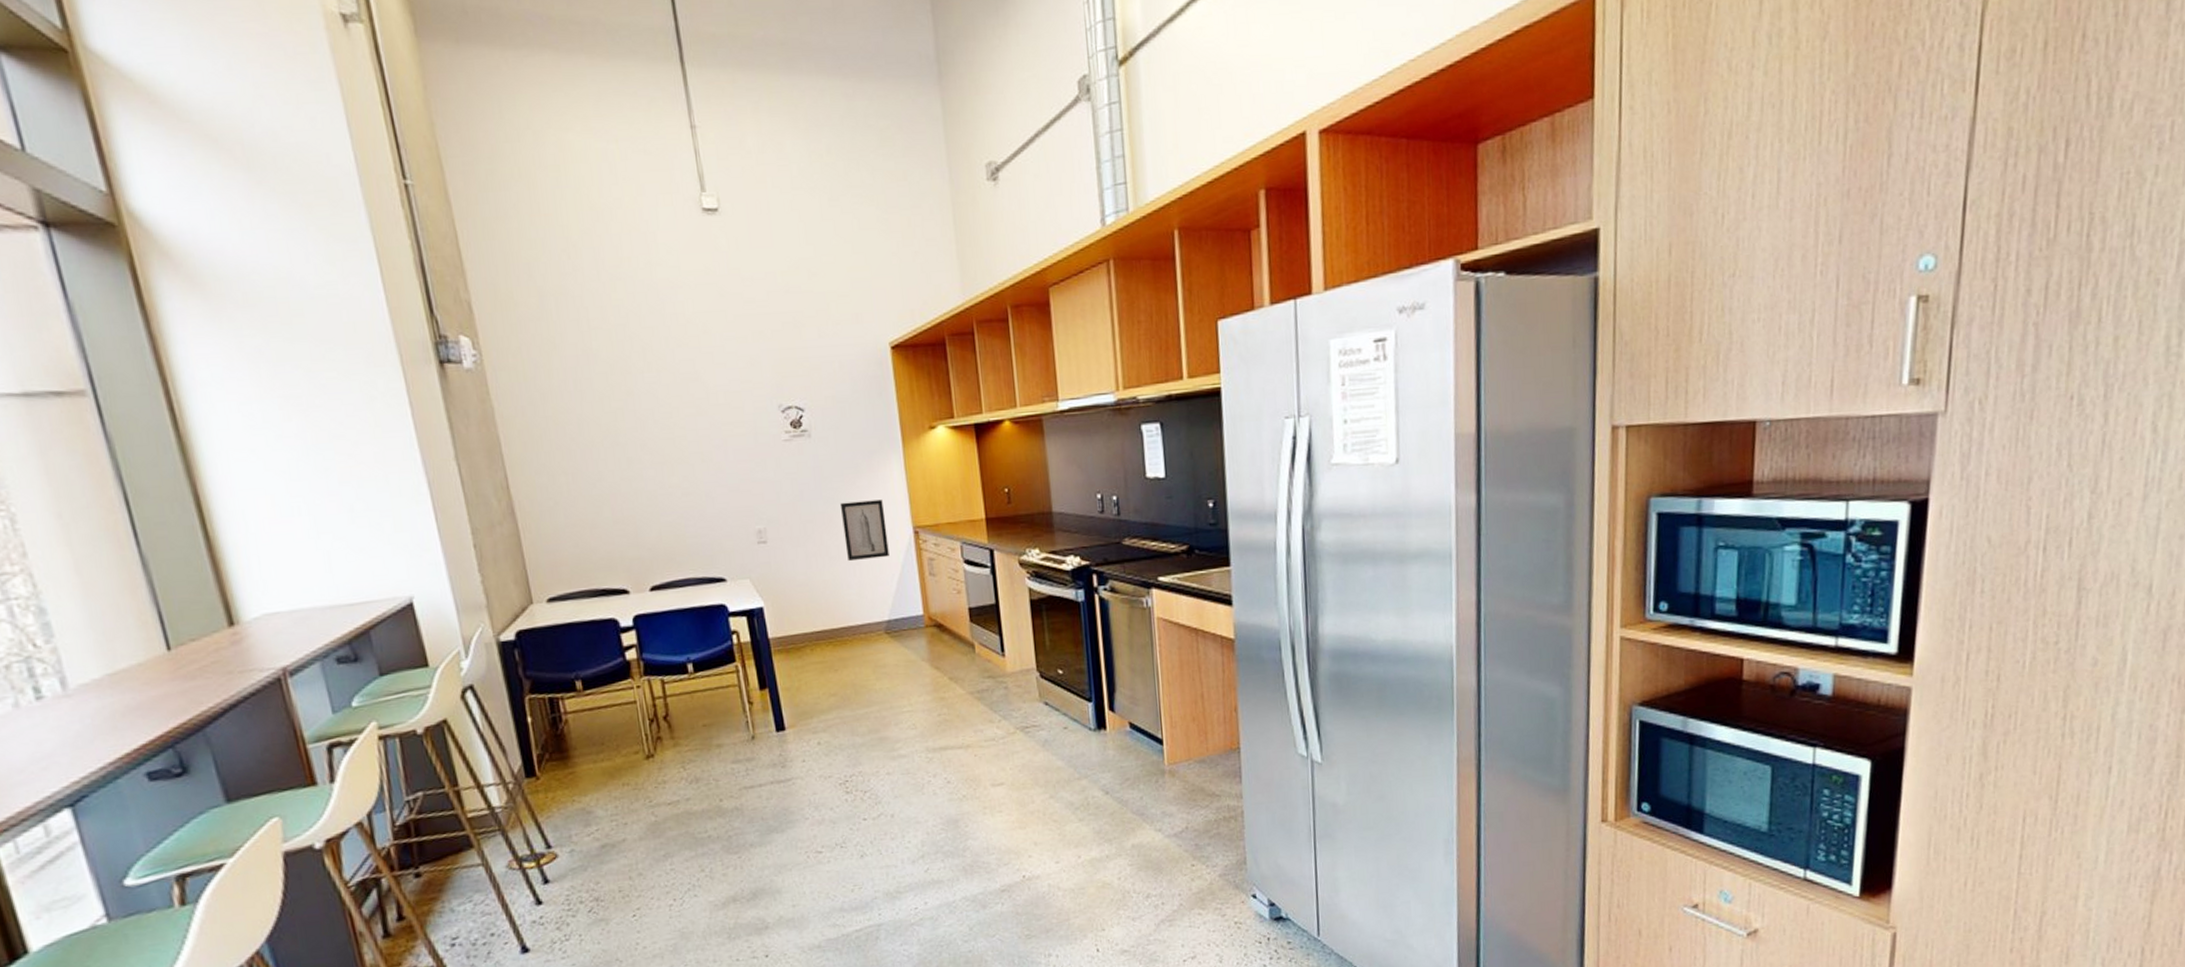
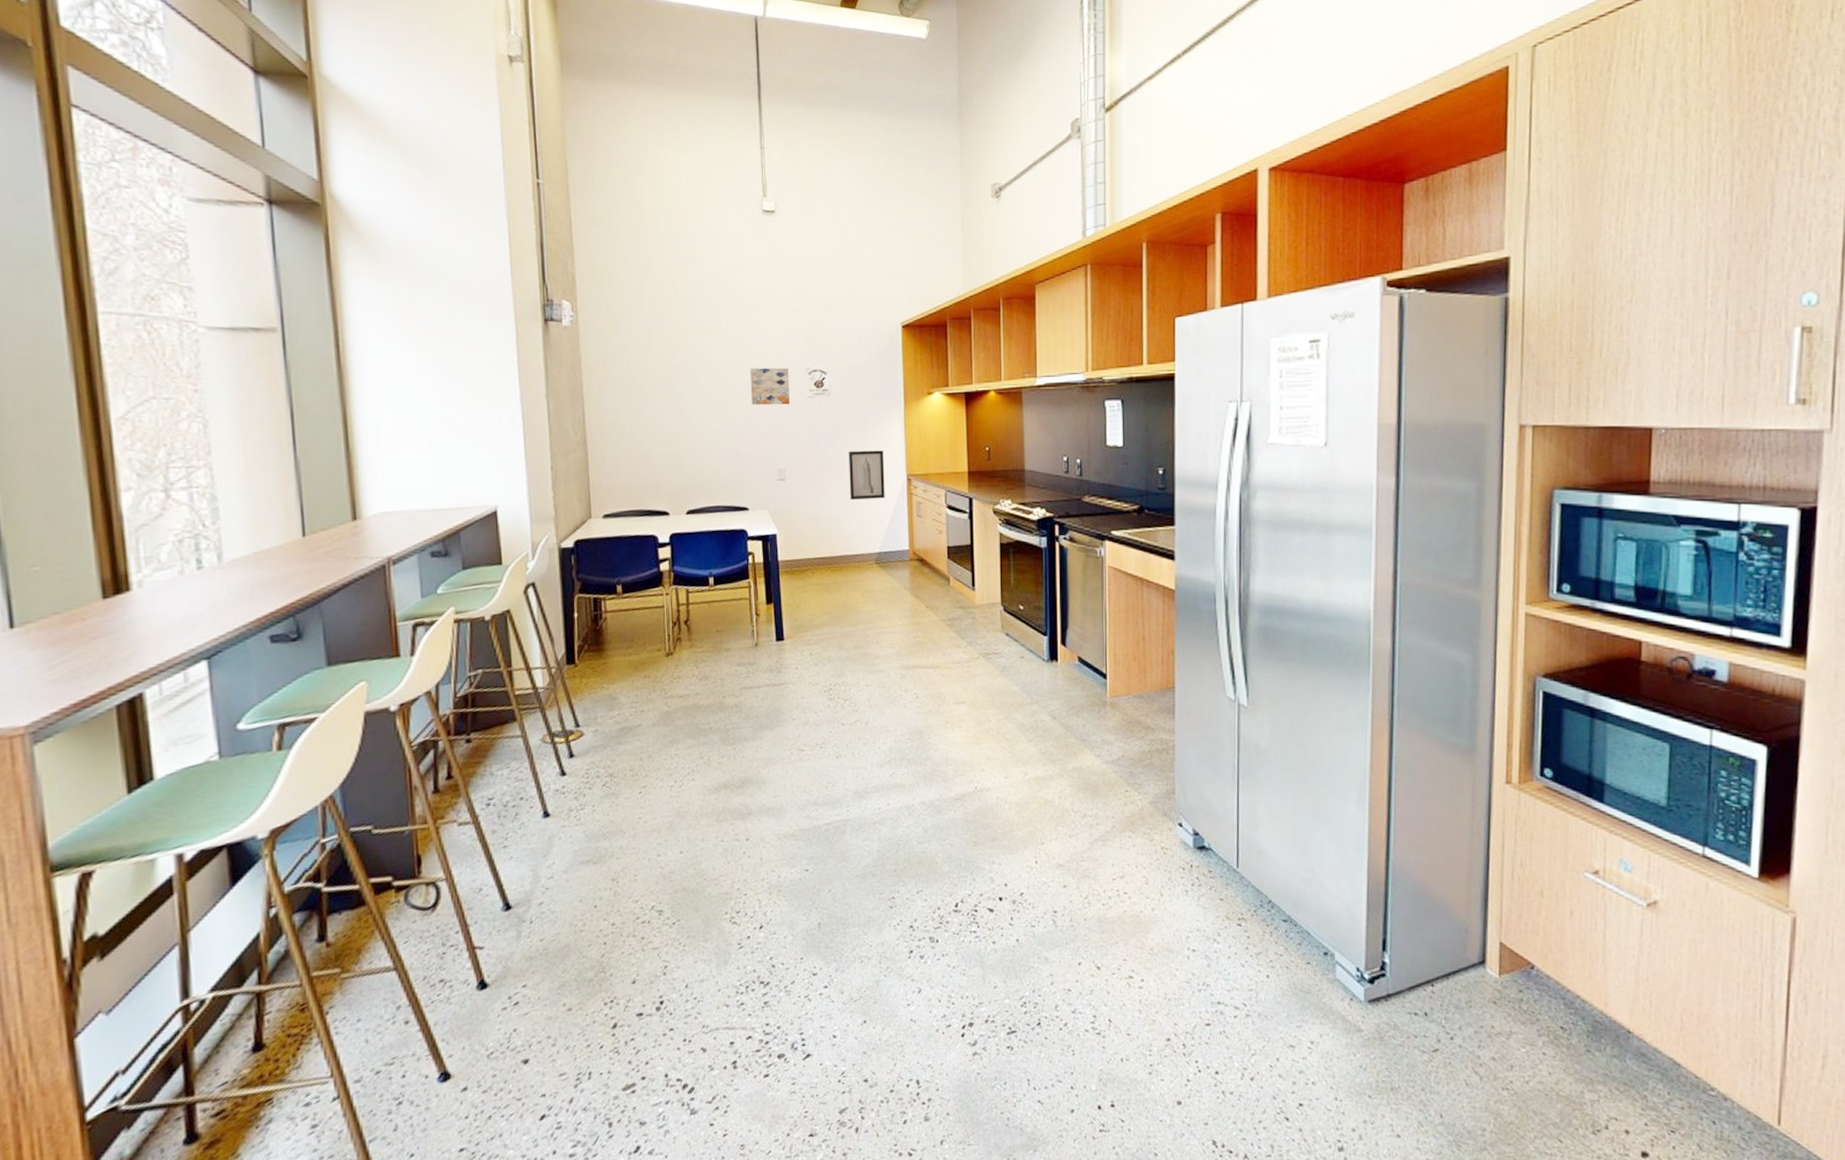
wall art: none [709,406,764,454] -> present [750,367,791,405]

